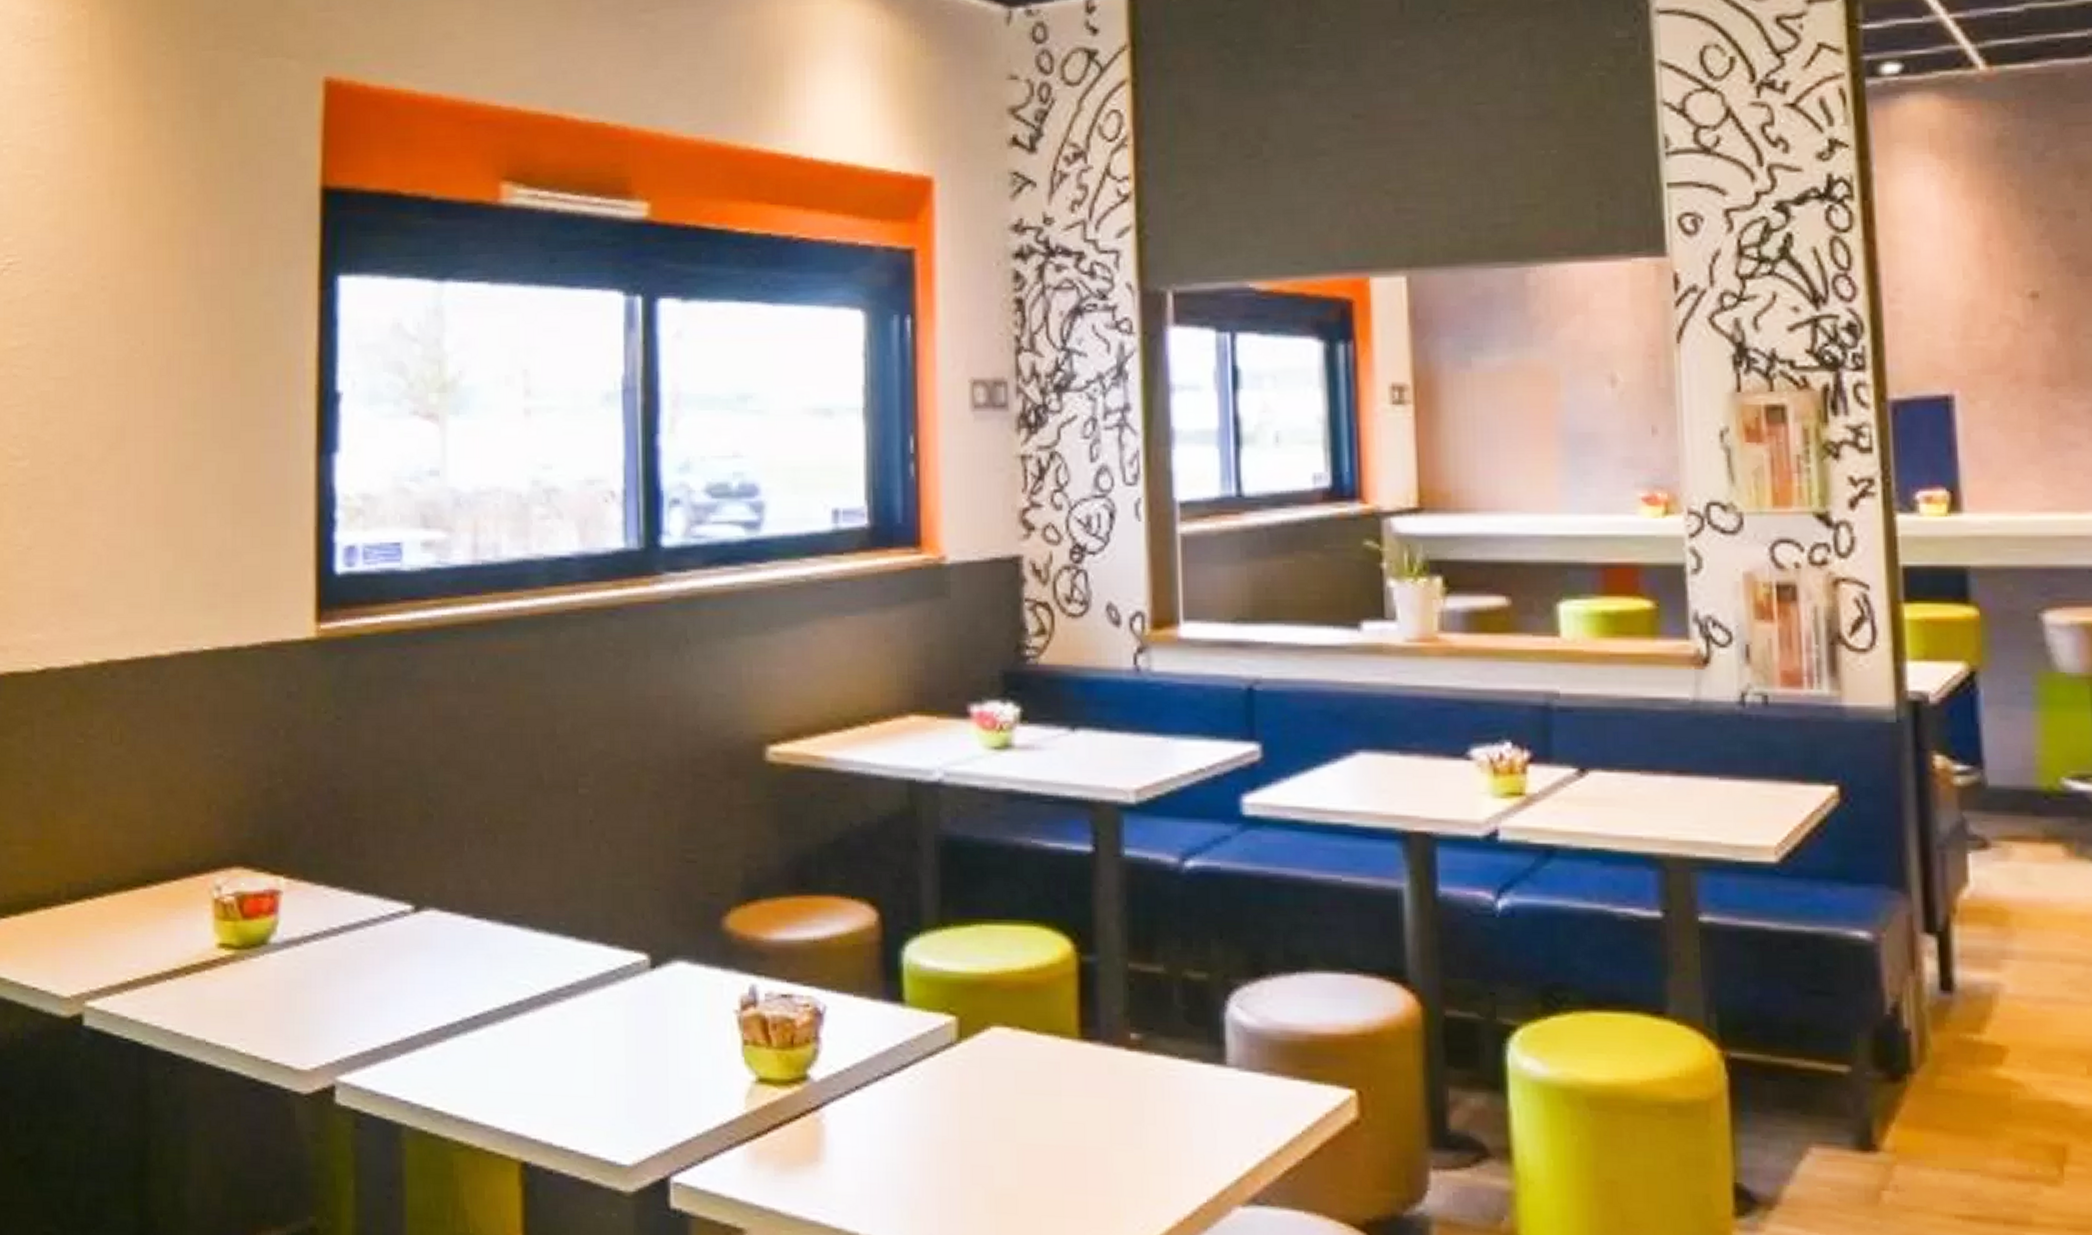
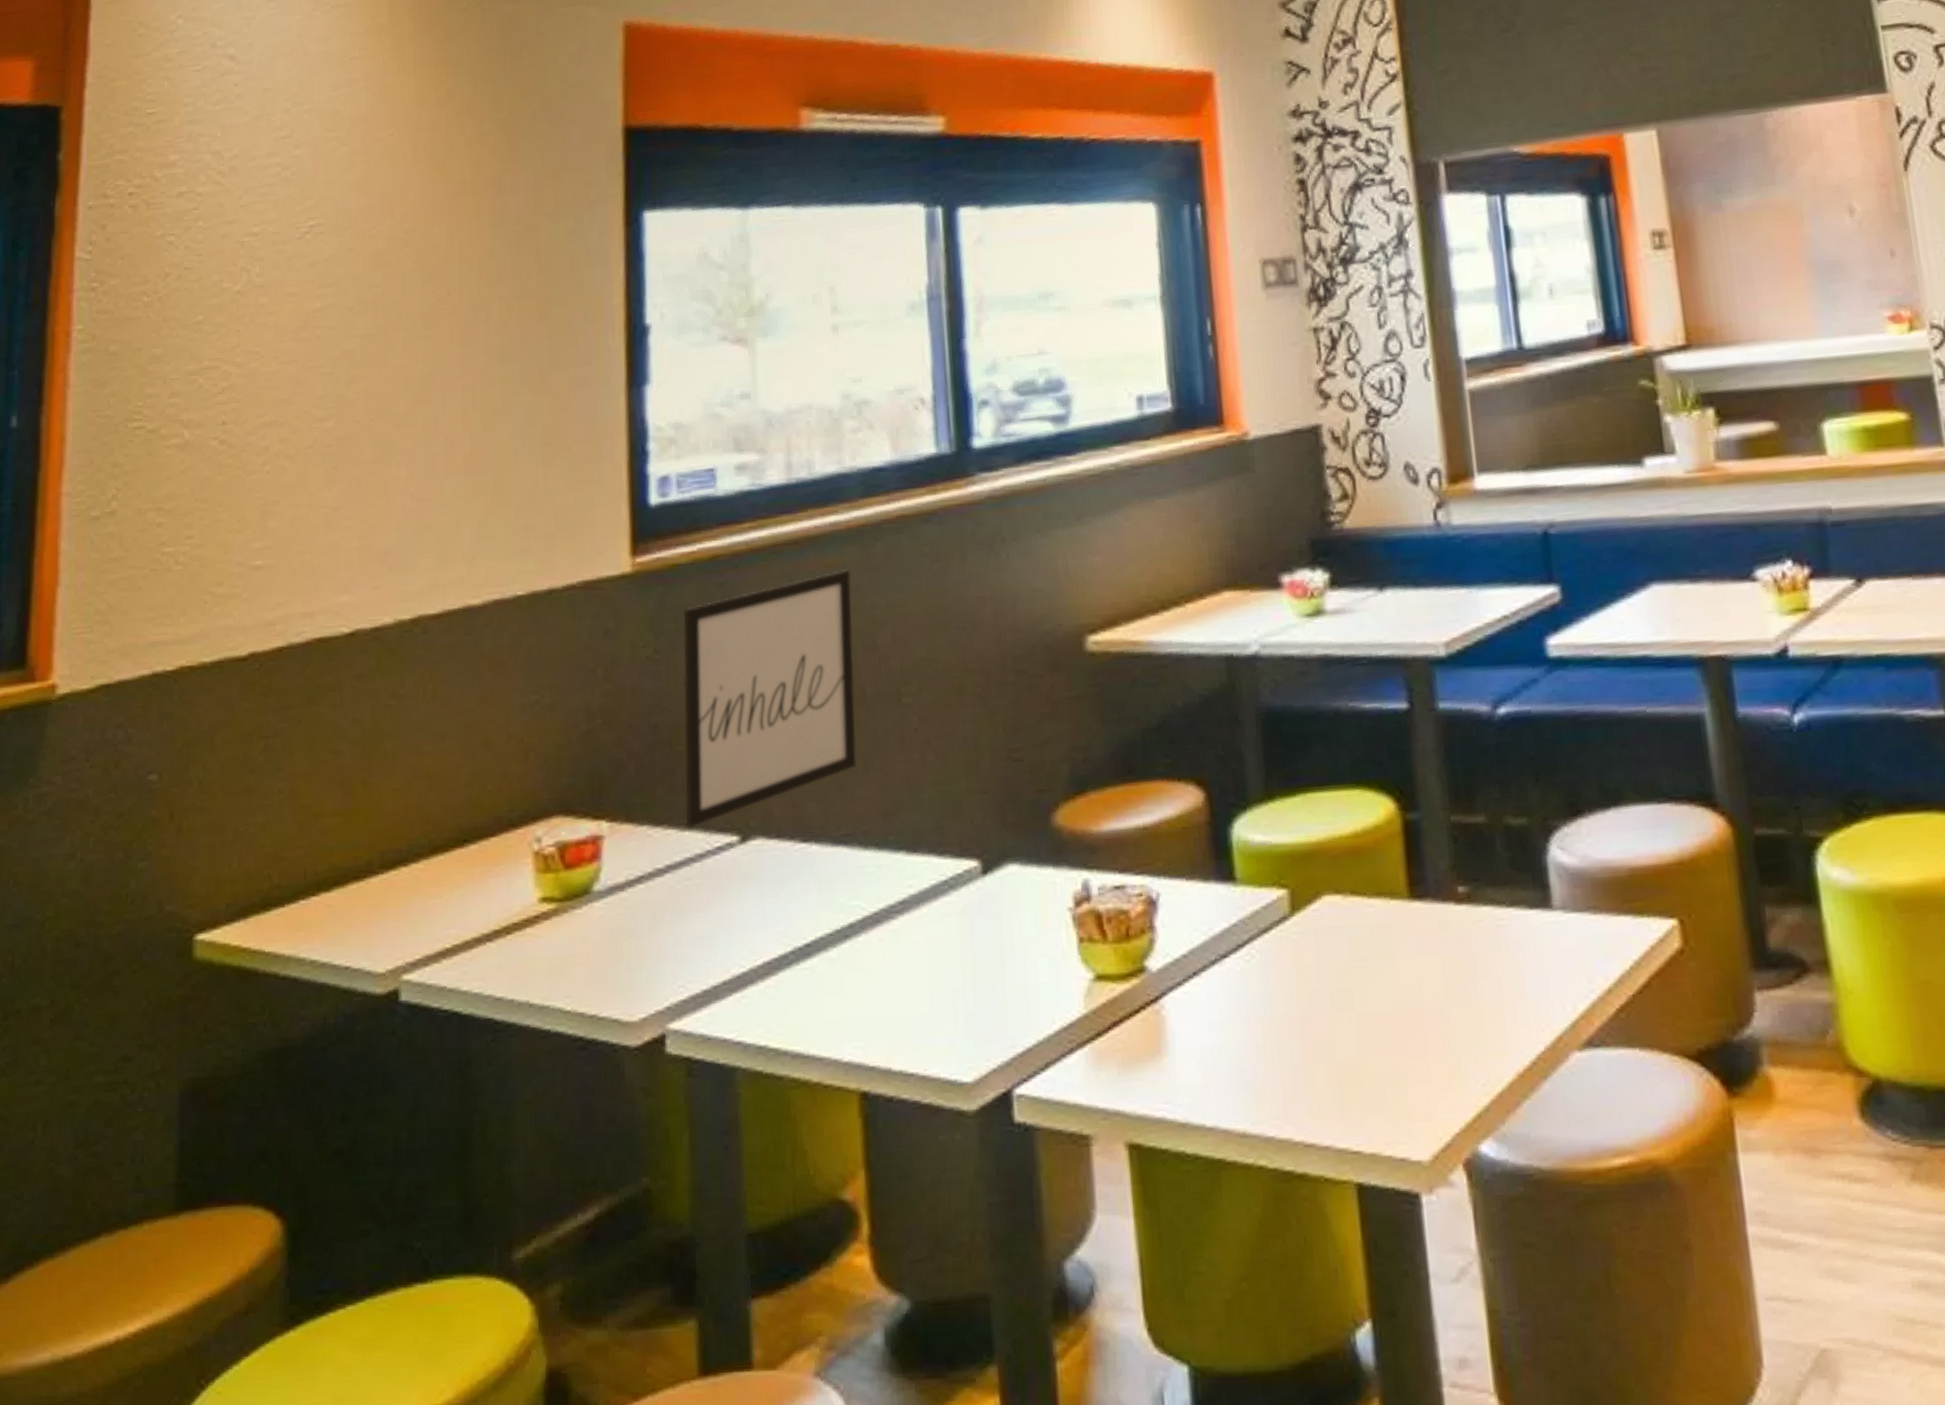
wall art: none [361,656,533,891] -> present [683,569,857,827]

